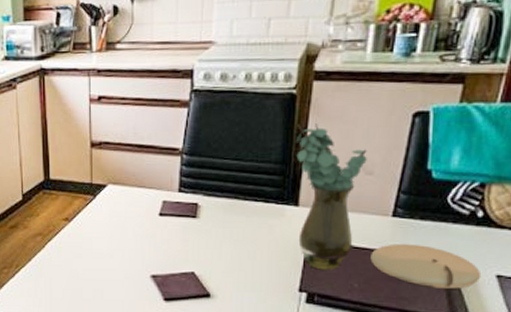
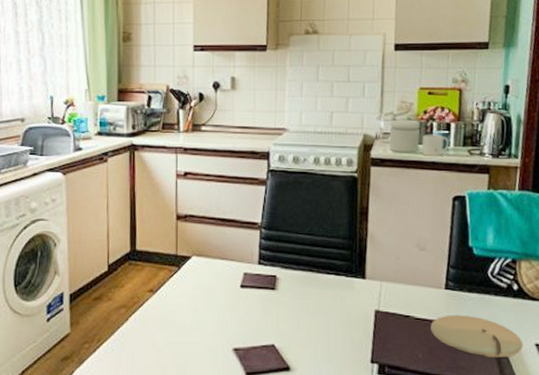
vase: present [295,123,367,270] -> none [359,203,420,341]
jar: none [337,22,380,64] -> present [388,119,420,153]
mug: none [379,38,416,67] -> present [421,134,449,157]

